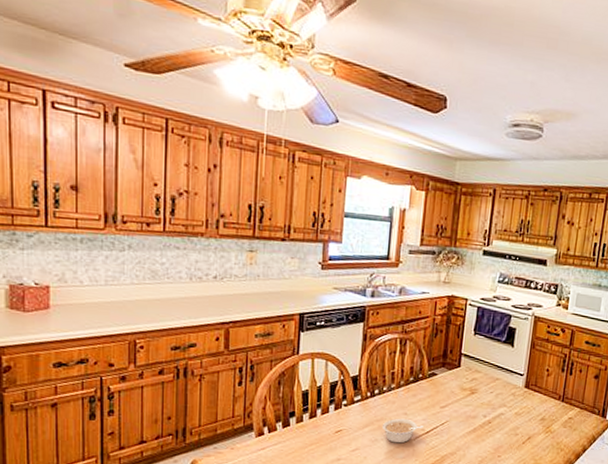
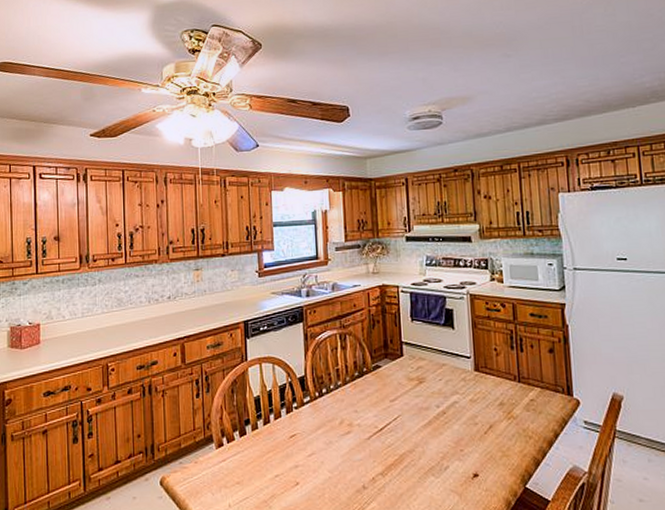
legume: present [381,418,423,444] -> none [334,416,376,444]

